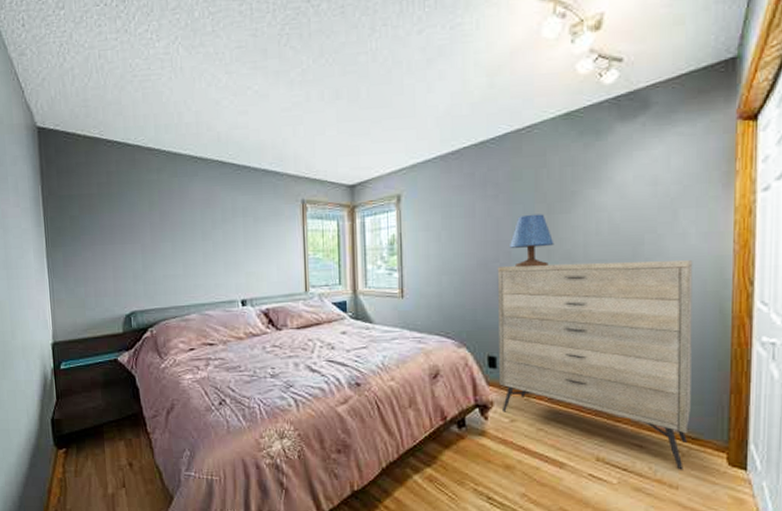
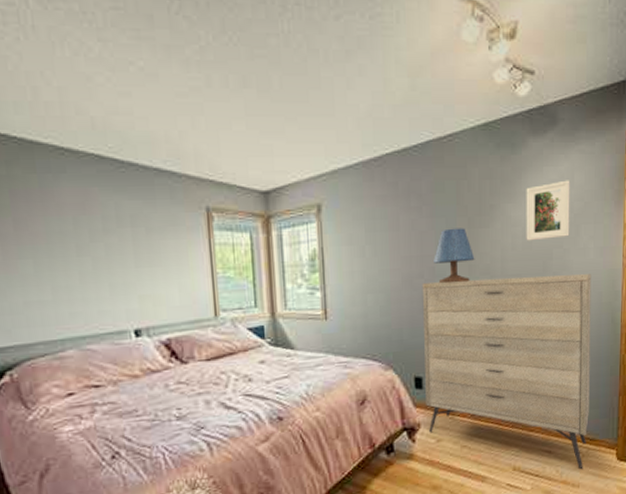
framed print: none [612,163,666,227] -> present [526,180,570,241]

